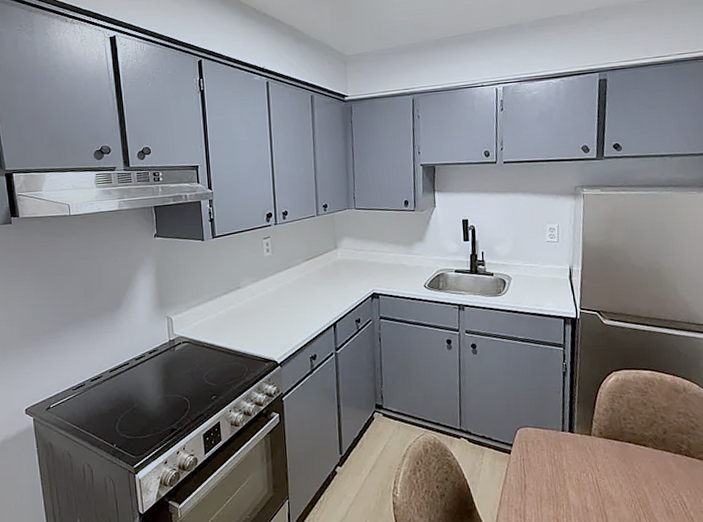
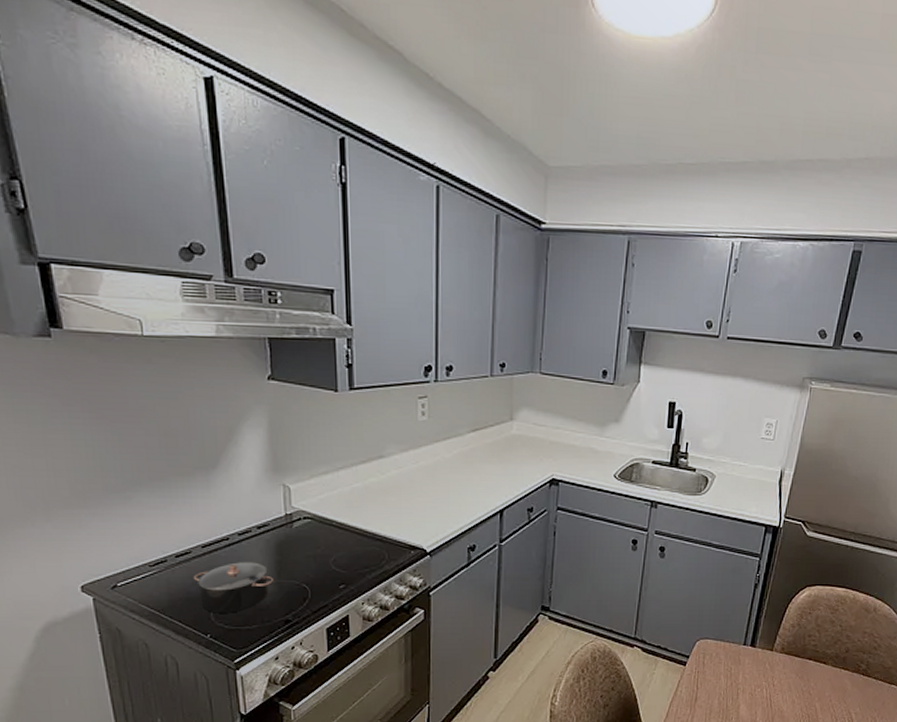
cooking pot: none [103,381,163,426] -> present [193,562,275,613]

